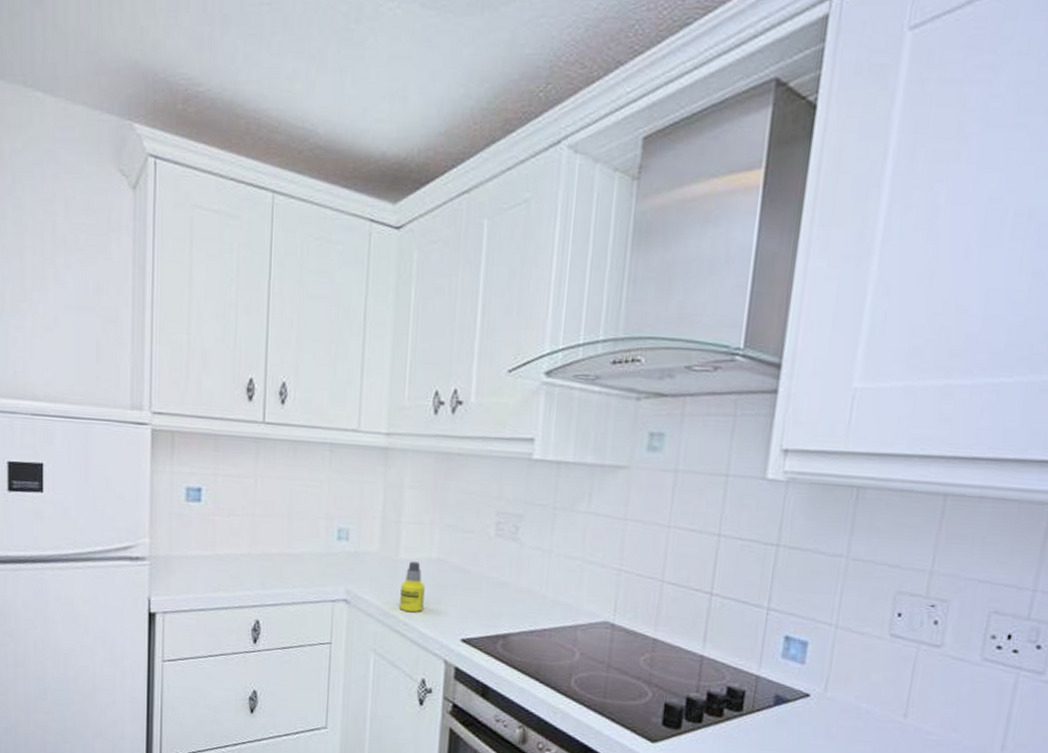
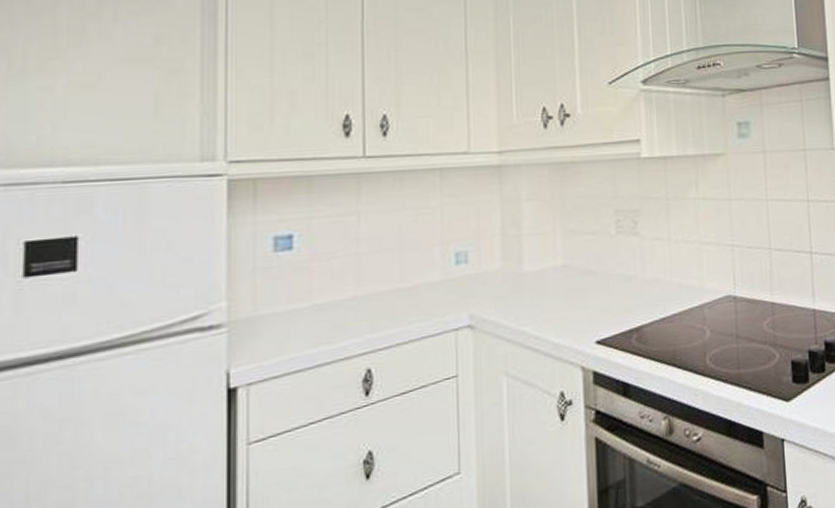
bottle: present [400,561,425,613] -> none [528,272,554,325]

